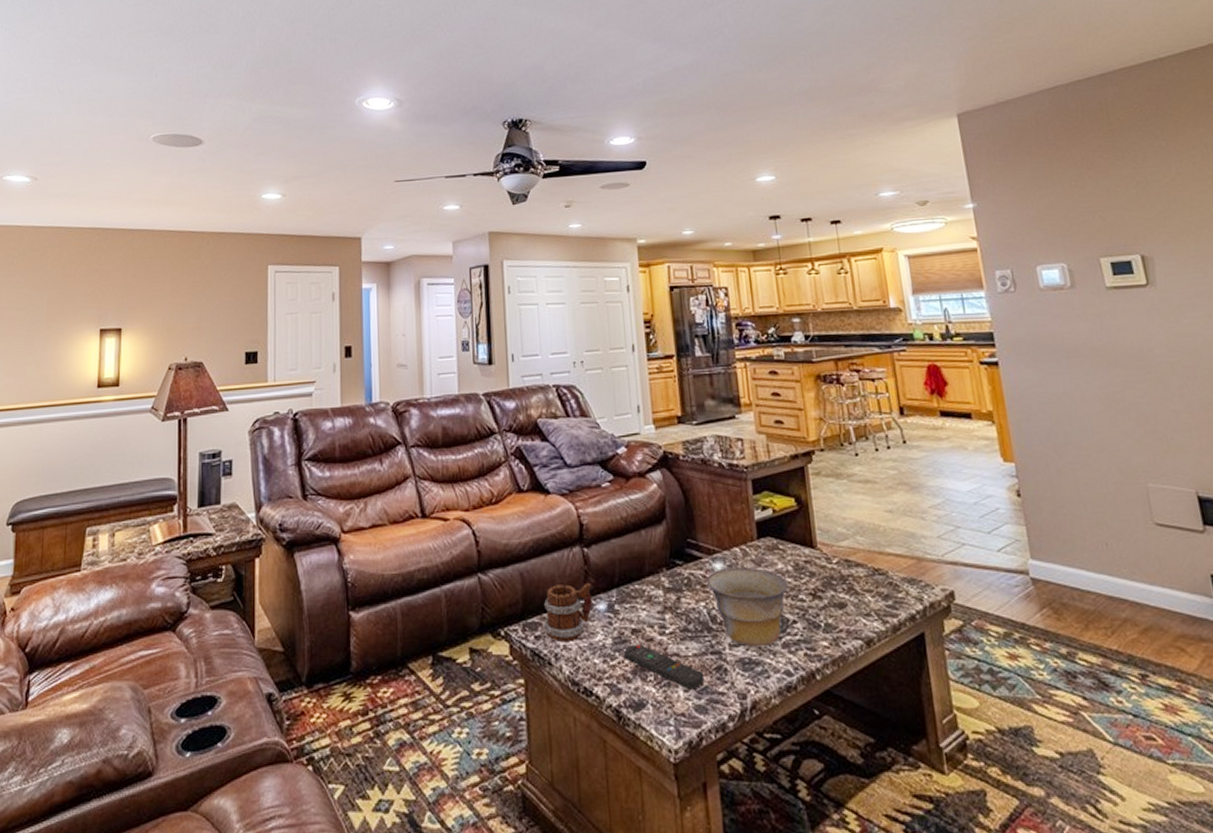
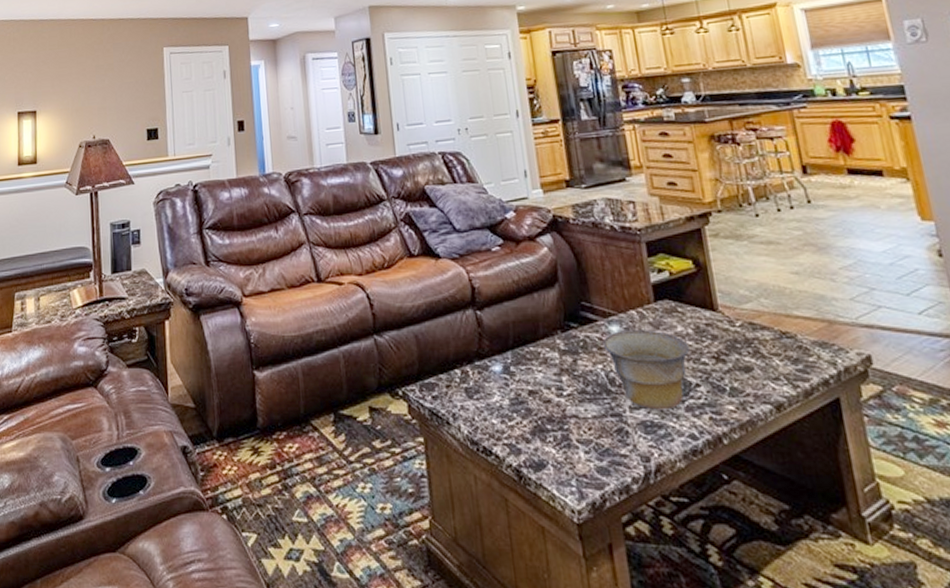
mug: present [543,582,592,642] -> none [439,344,488,402]
remote control: present [624,644,705,690] -> none [522,405,606,451]

